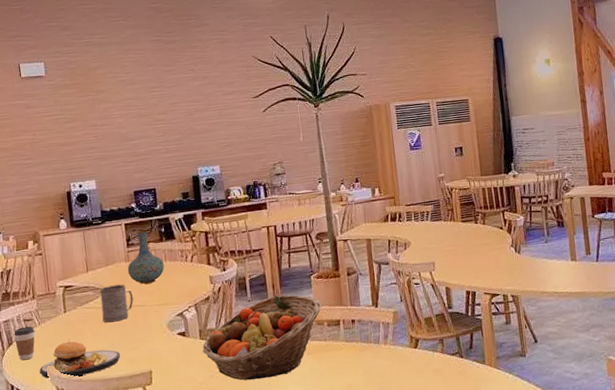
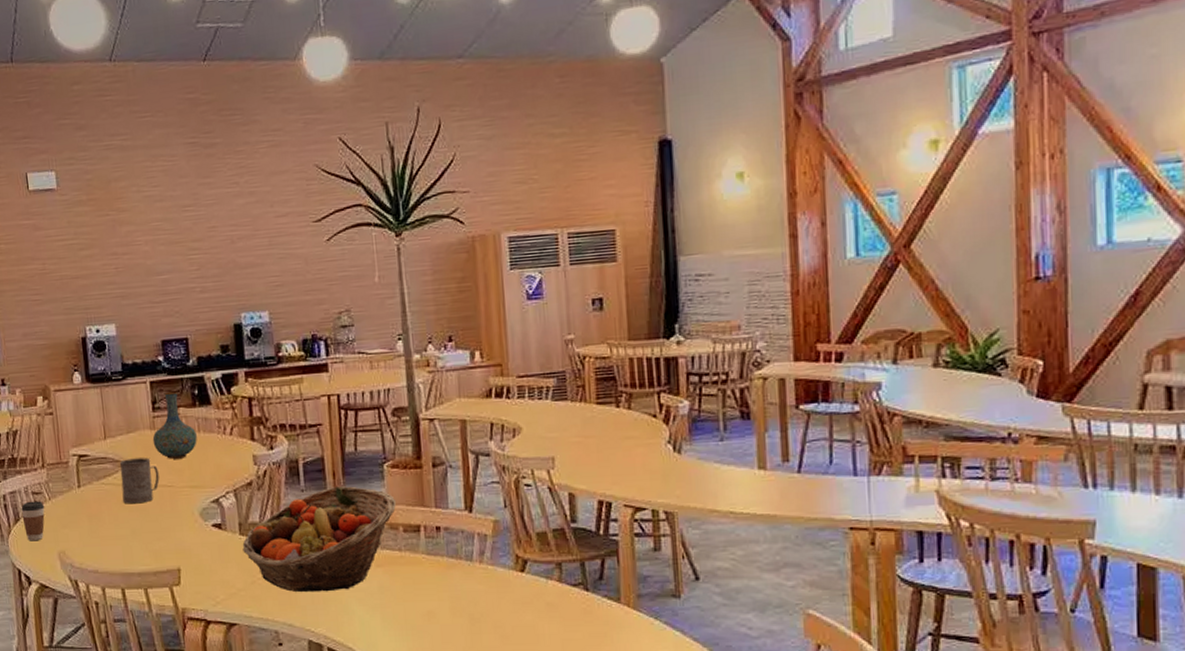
plate: present [39,339,120,379] -> none [49,520,143,568]

